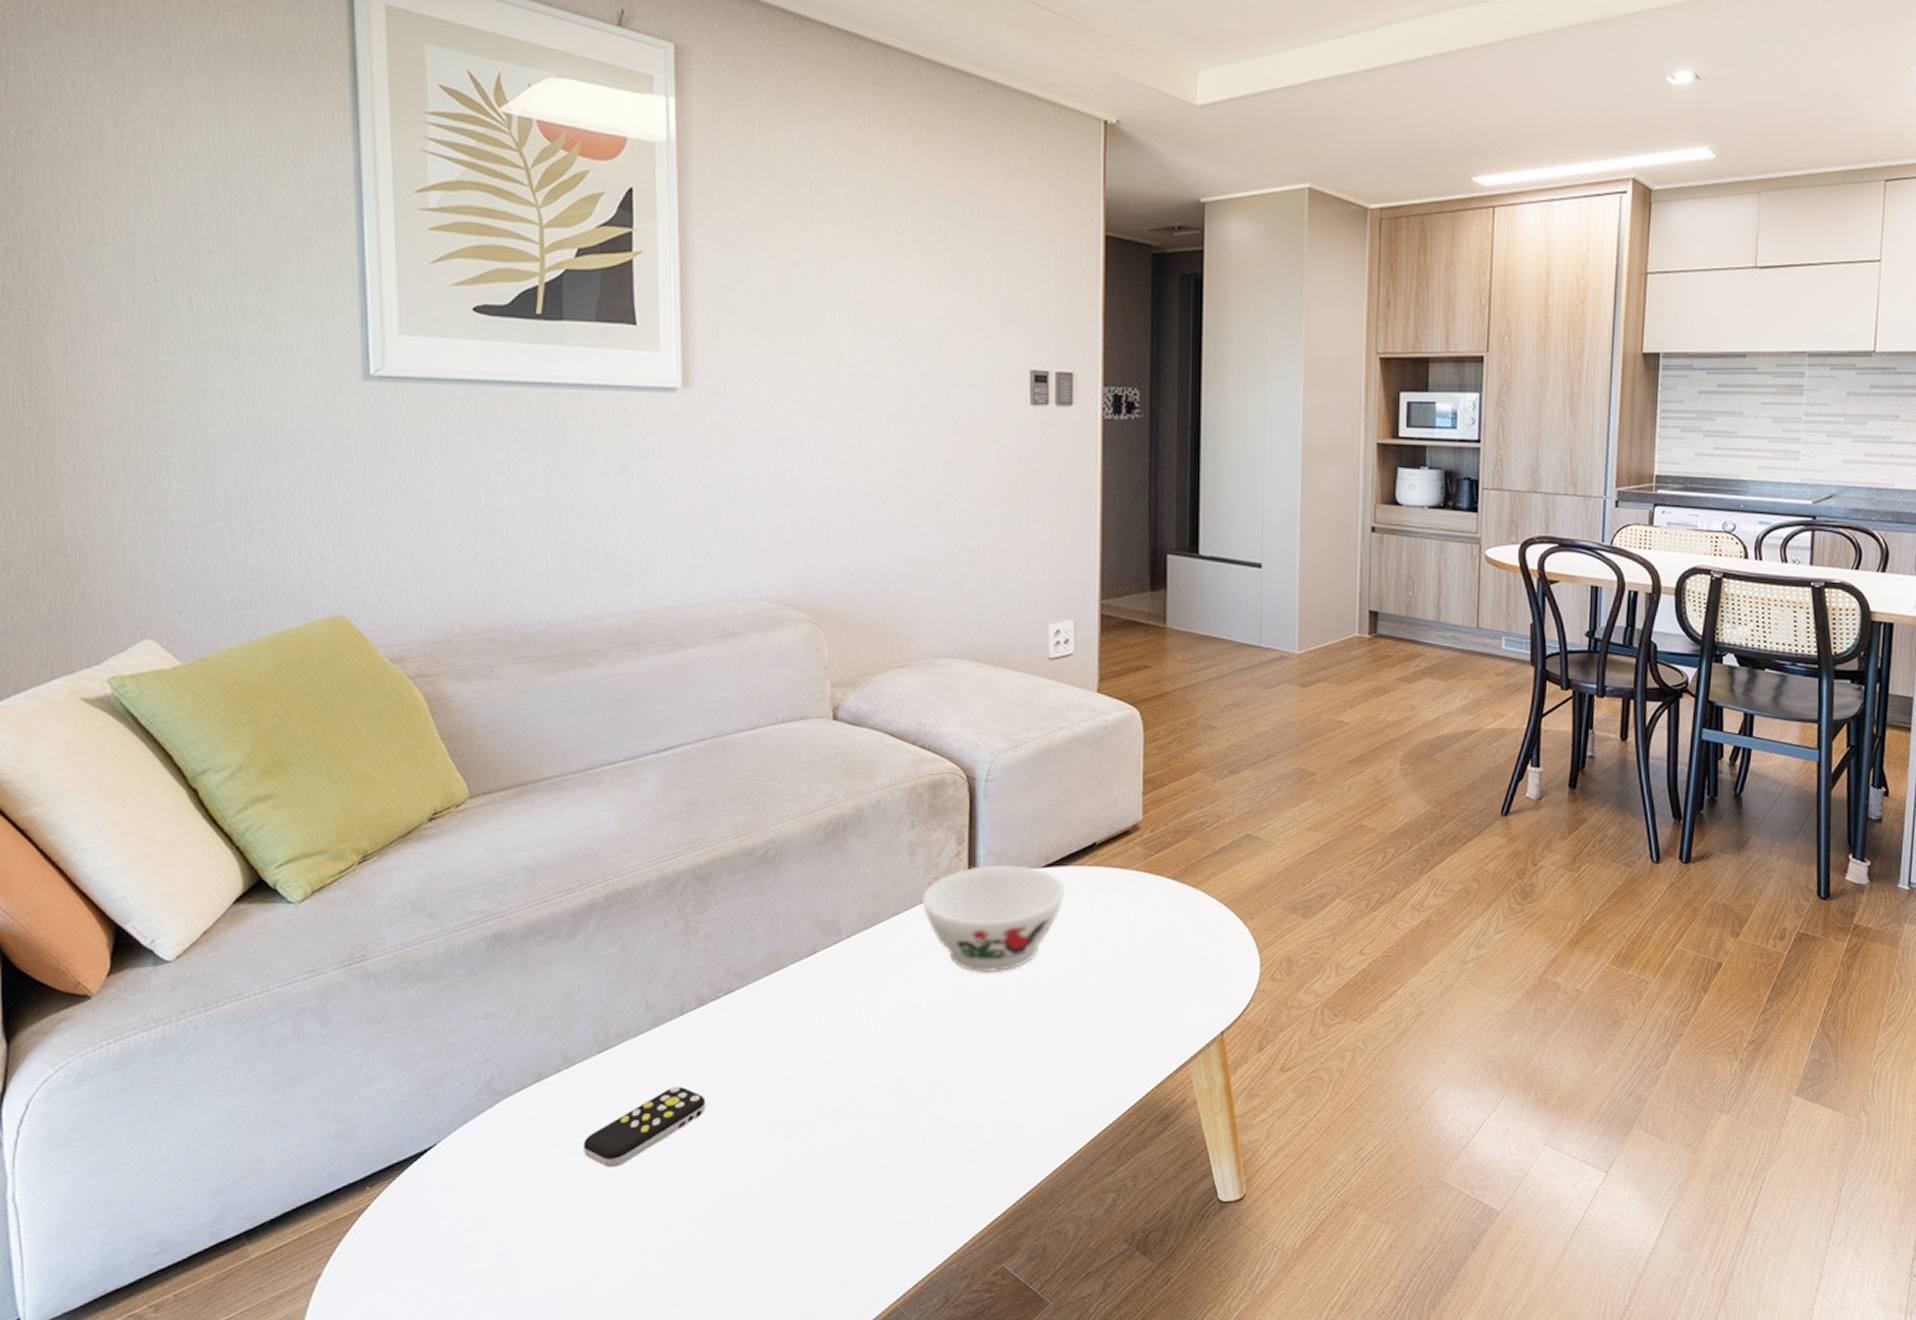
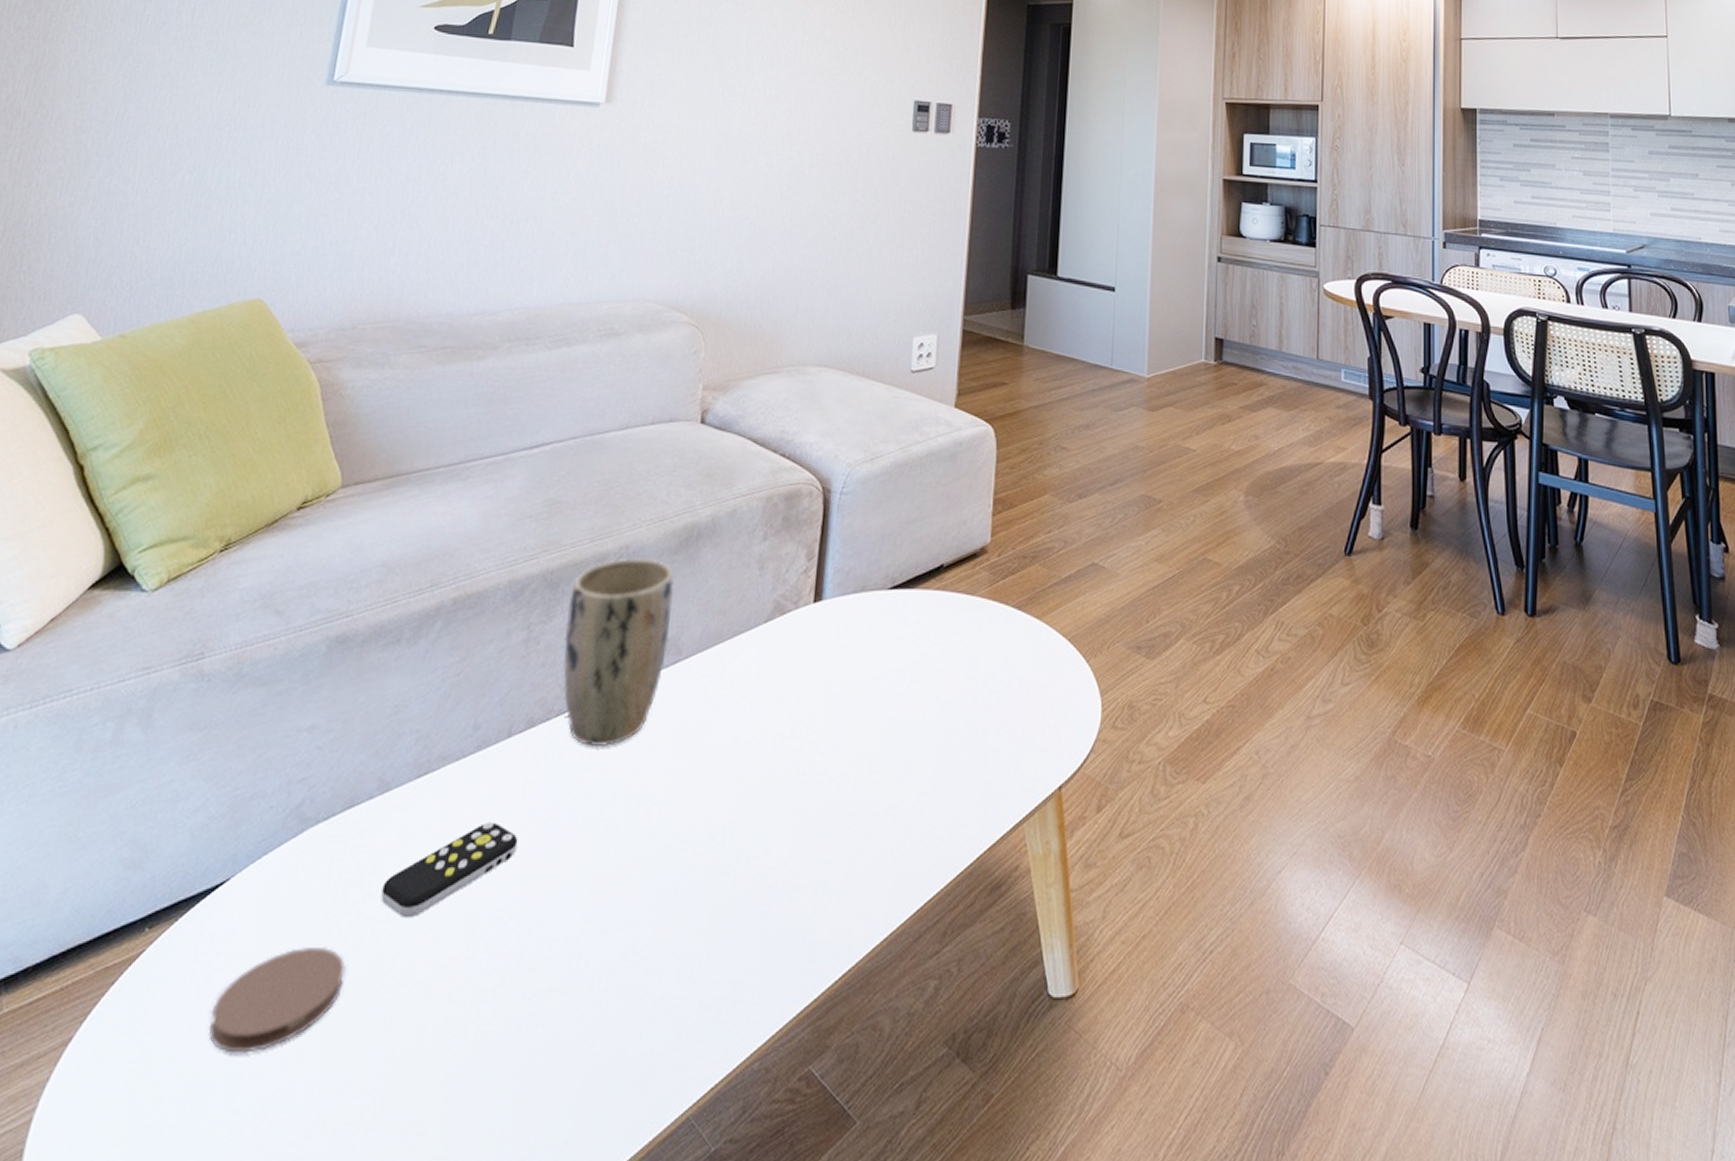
coaster: none [444,1193,562,1279] -> present [208,946,345,1053]
plant pot: none [721,850,828,1019] -> present [563,558,674,748]
bowl: present [922,864,1064,973] -> none [765,583,909,705]

